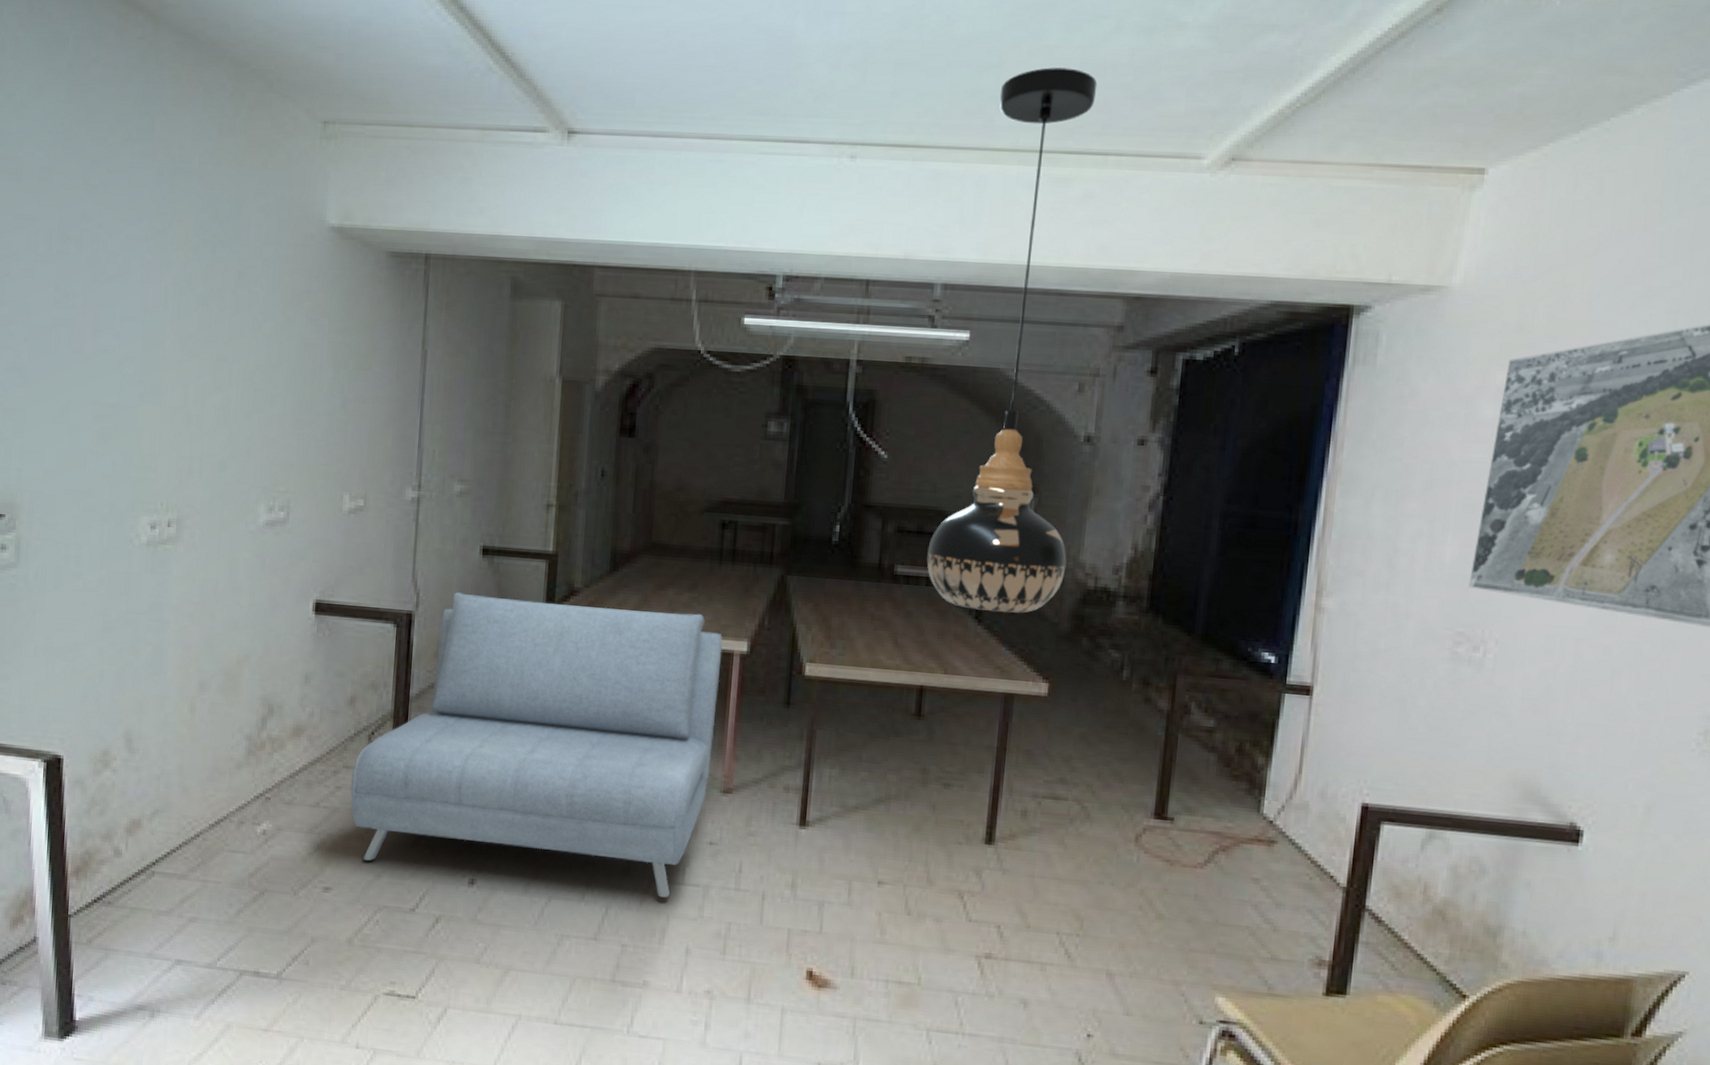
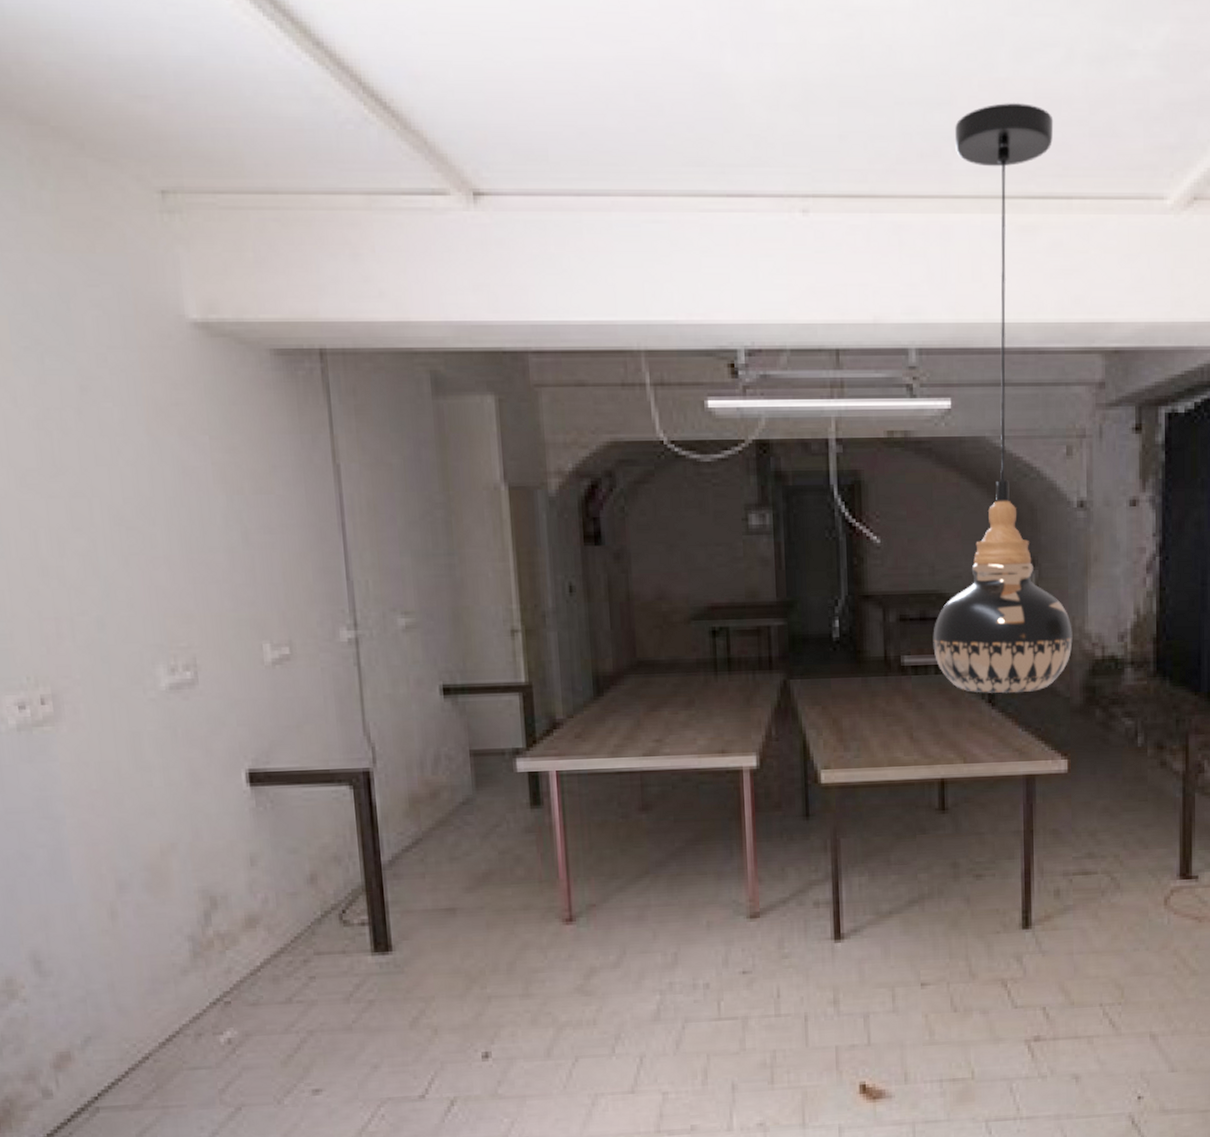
sofa: present [350,592,723,898] -> none [325,732,734,1054]

